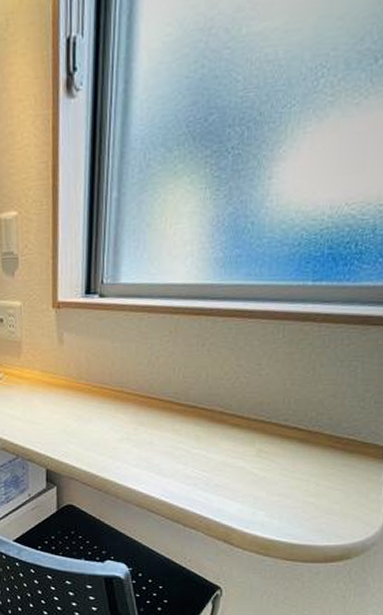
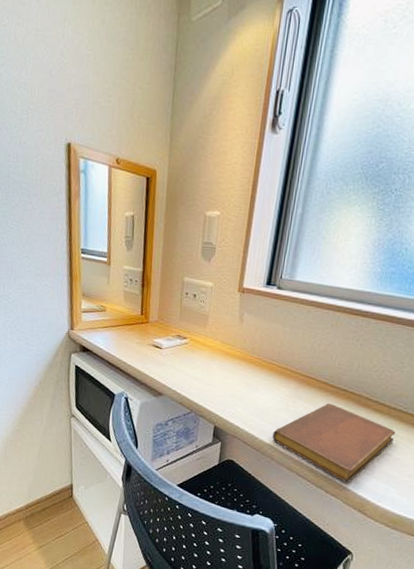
notebook: none [115,424,259,511] -> present [272,403,396,482]

